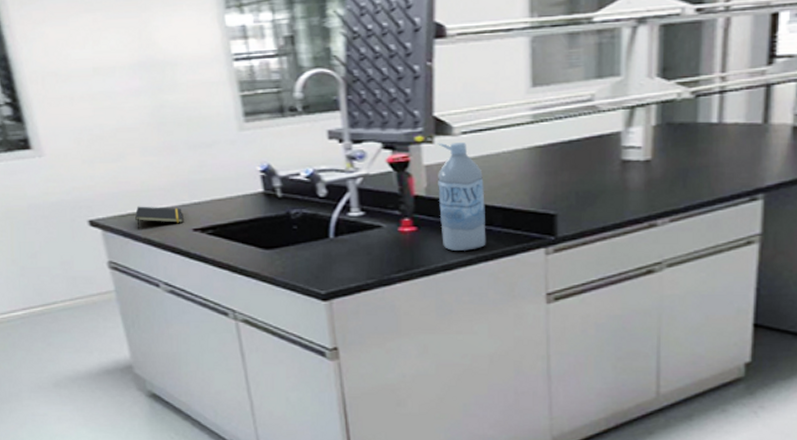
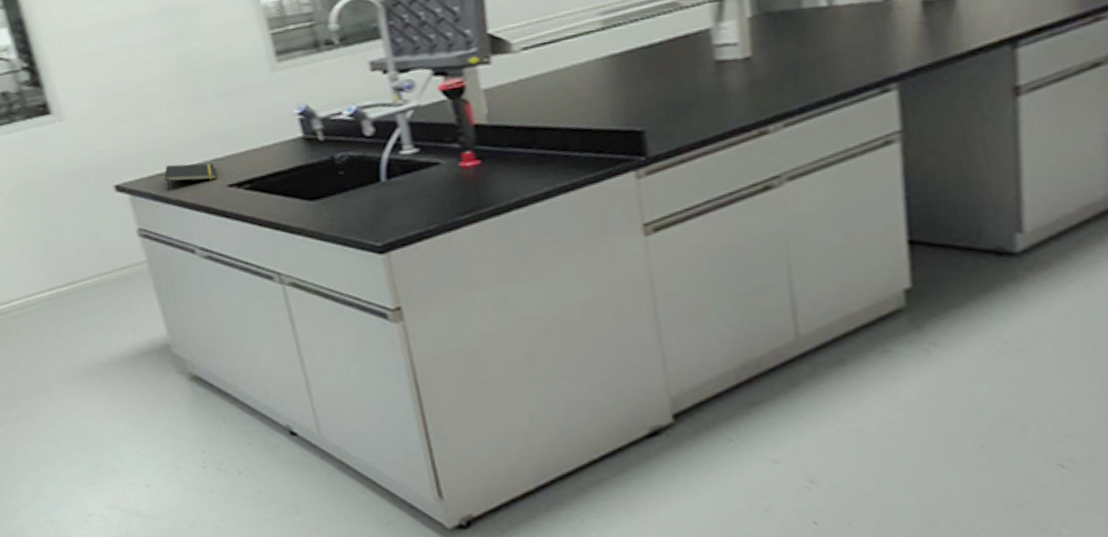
water bottle: present [438,142,486,251] -> none [496,59,564,184]

